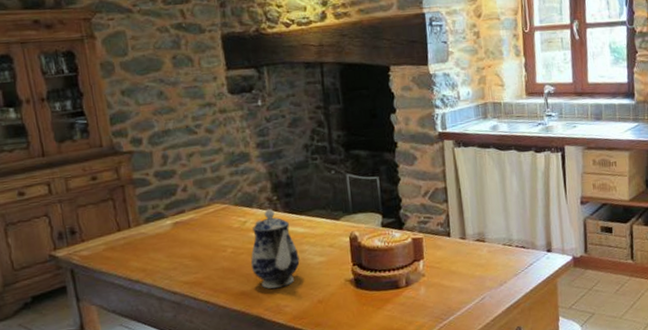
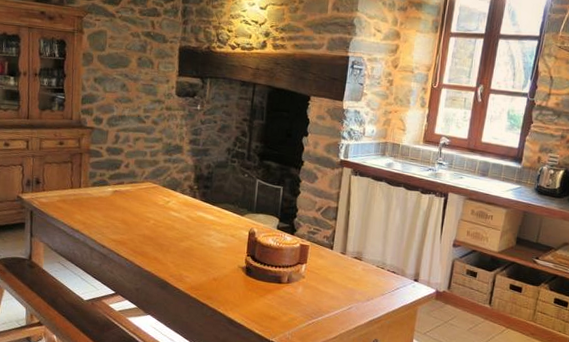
teapot: present [251,208,300,289] -> none [166,195,206,261]

